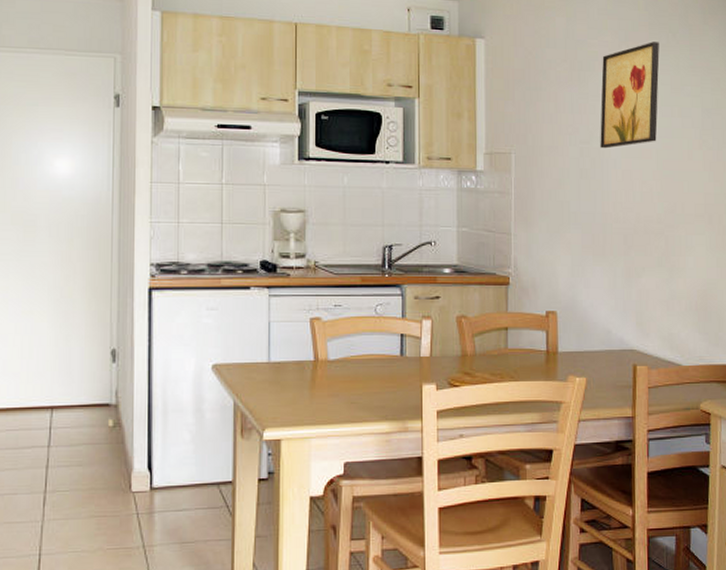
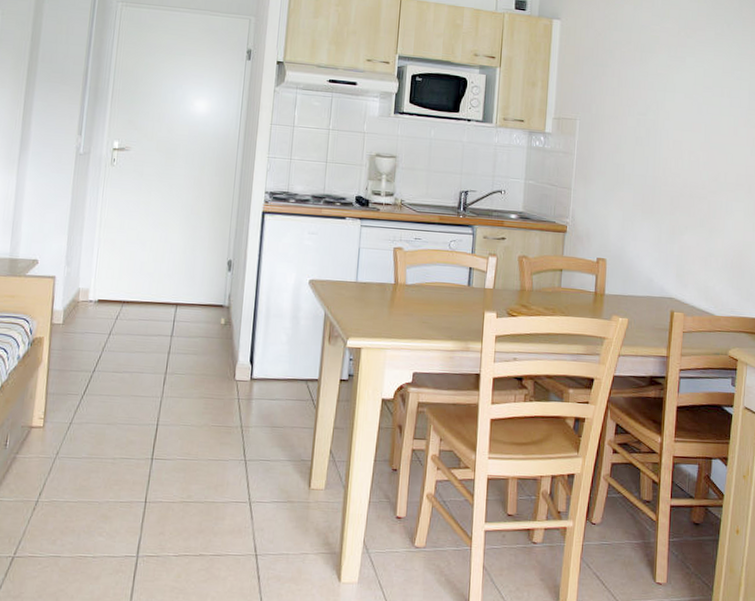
wall art: present [600,42,660,149] -> none [655,30,715,121]

